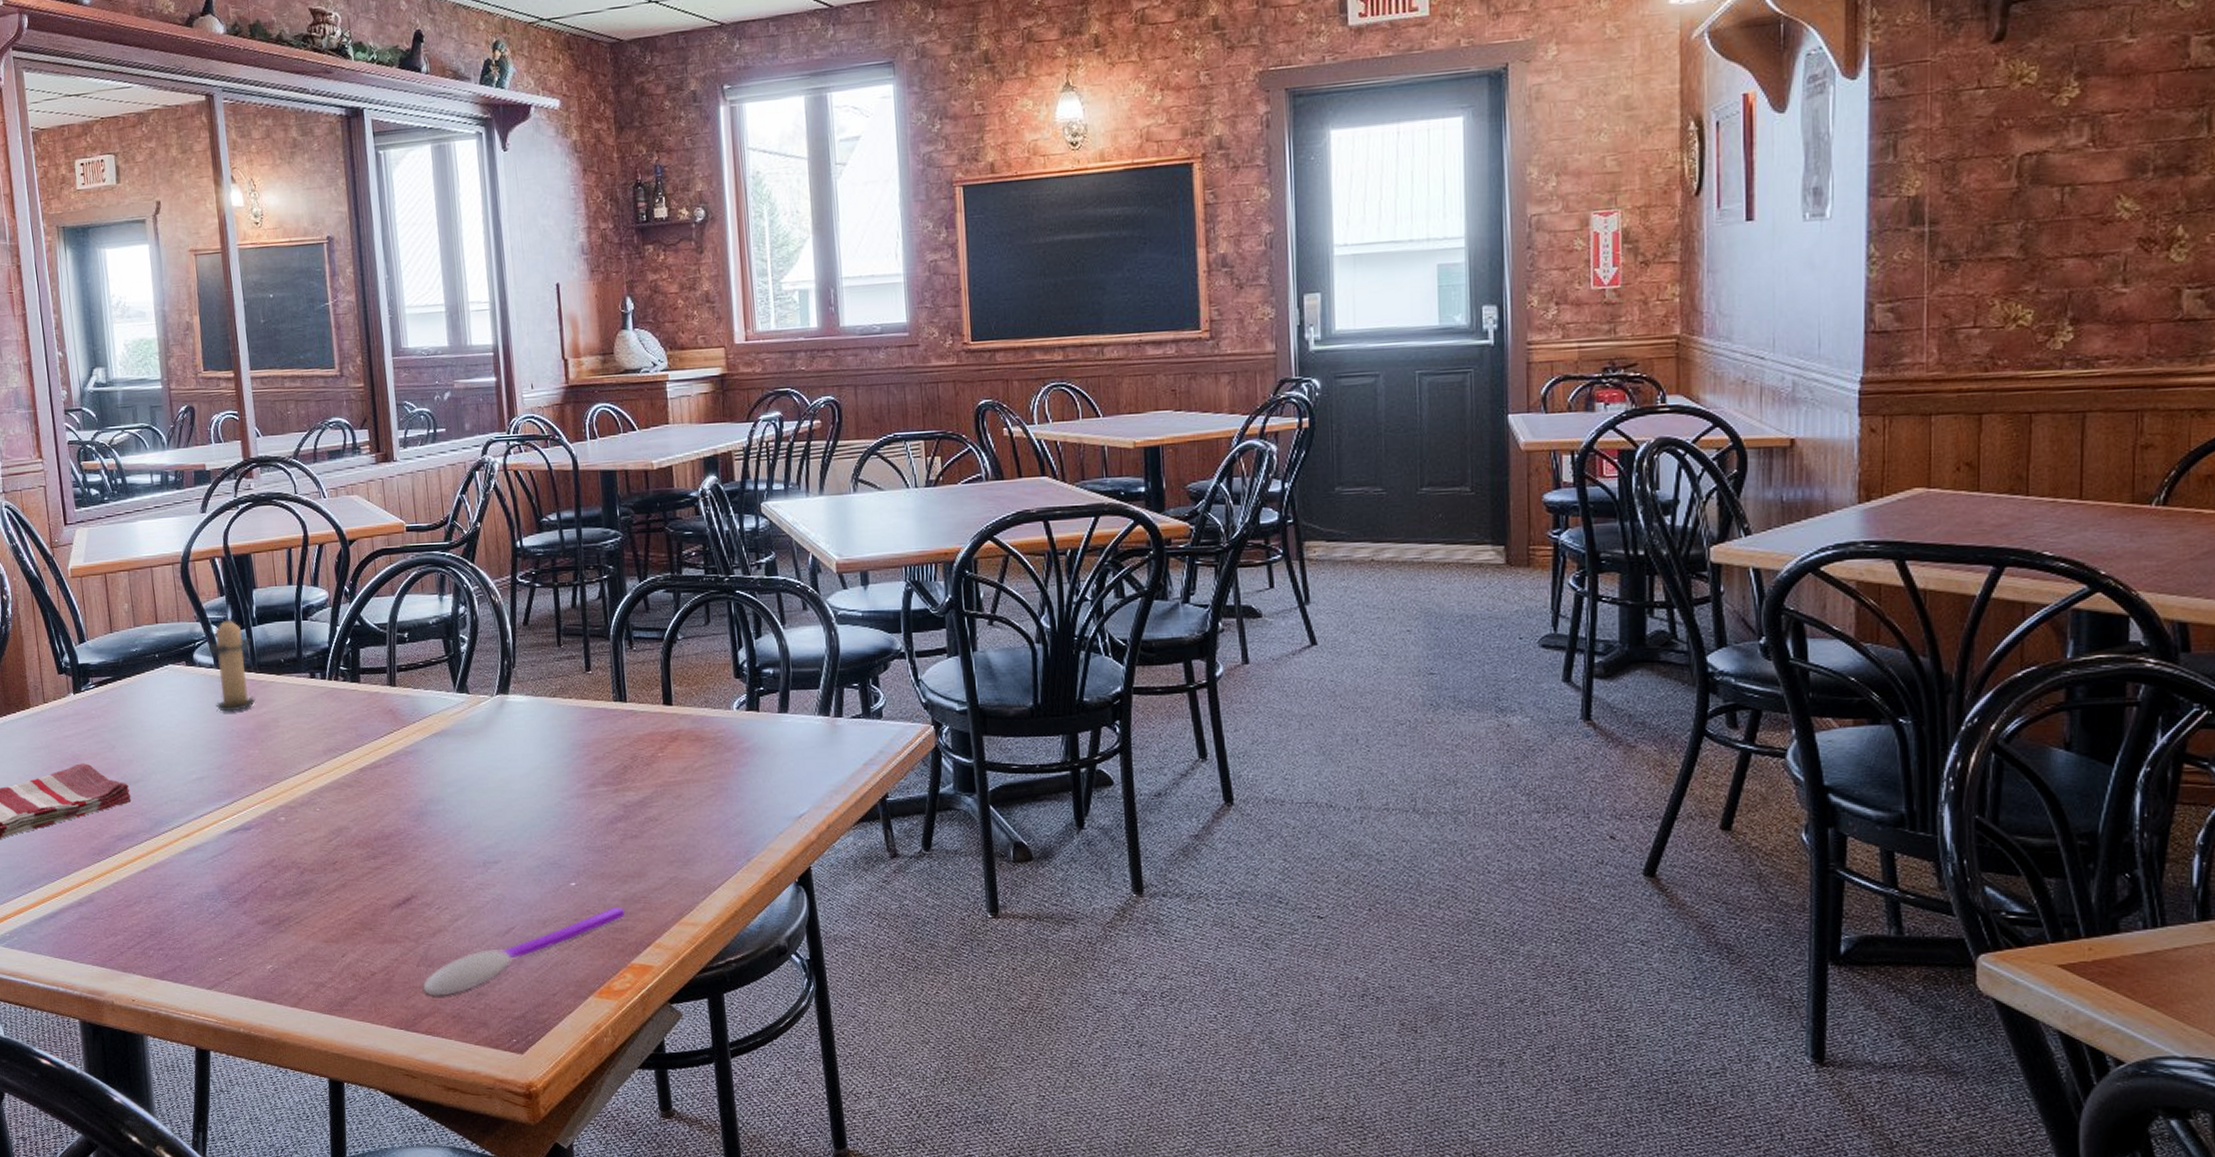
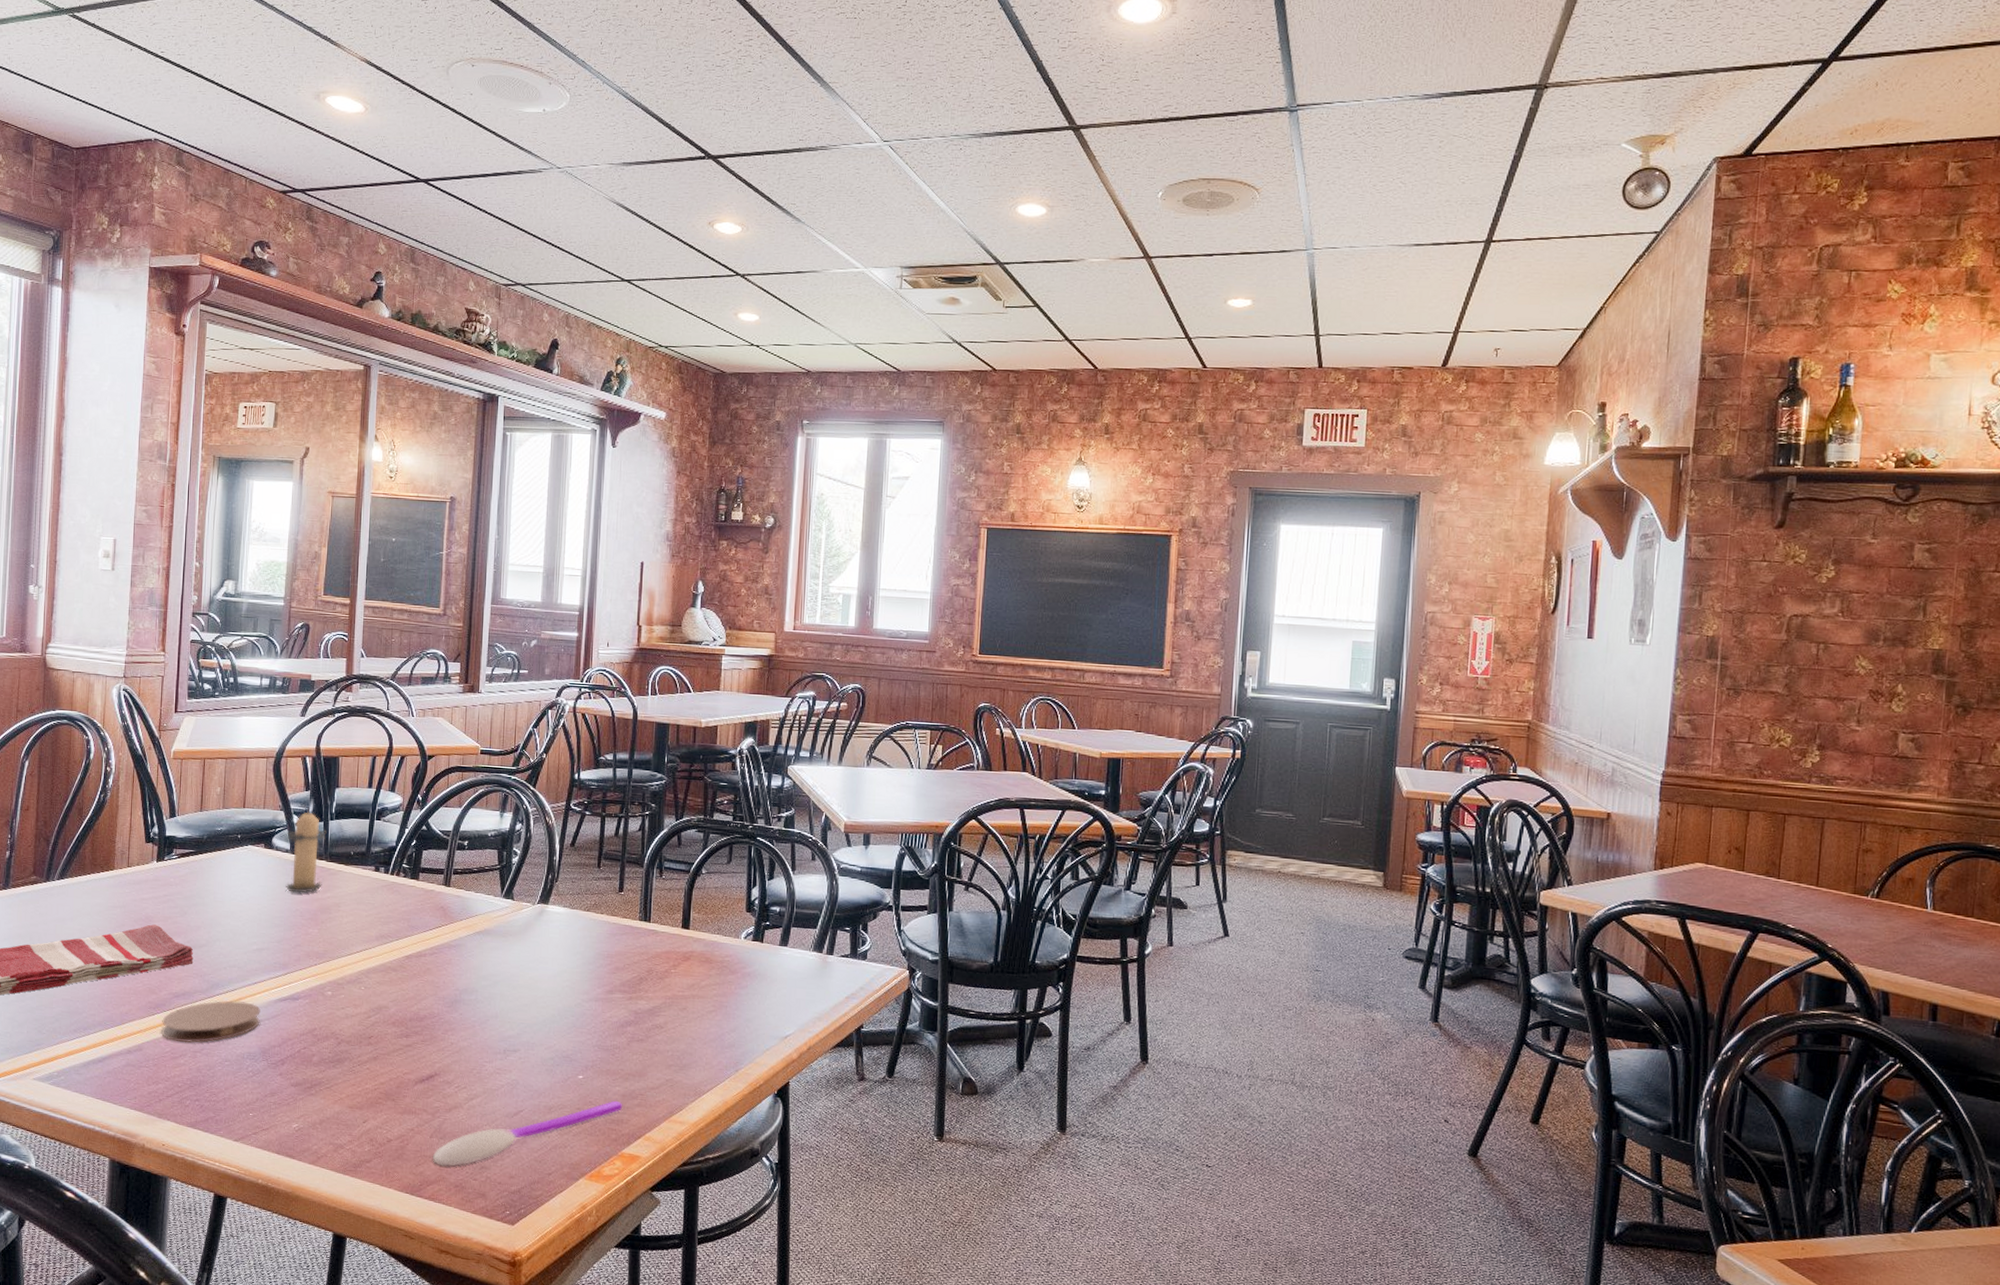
coaster: none [109,838,213,889] -> present [161,1000,260,1043]

